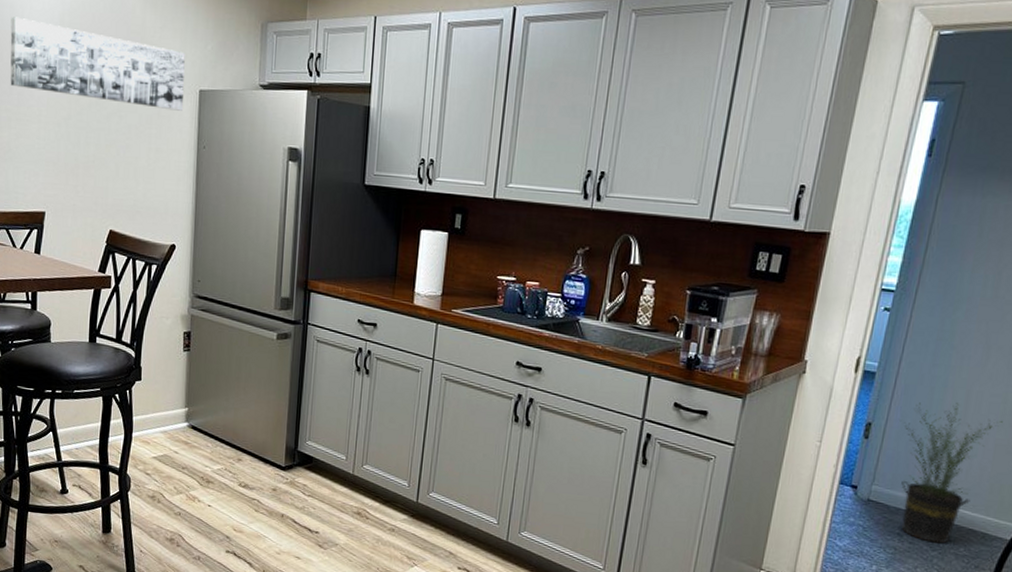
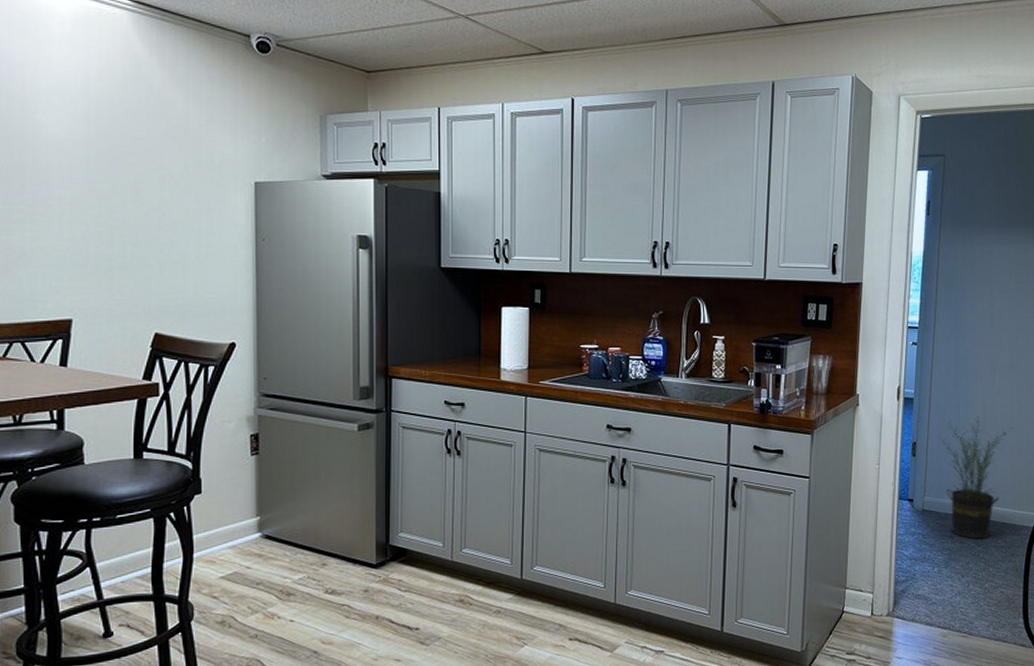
wall art: present [10,17,185,111] -> none [21,111,236,204]

